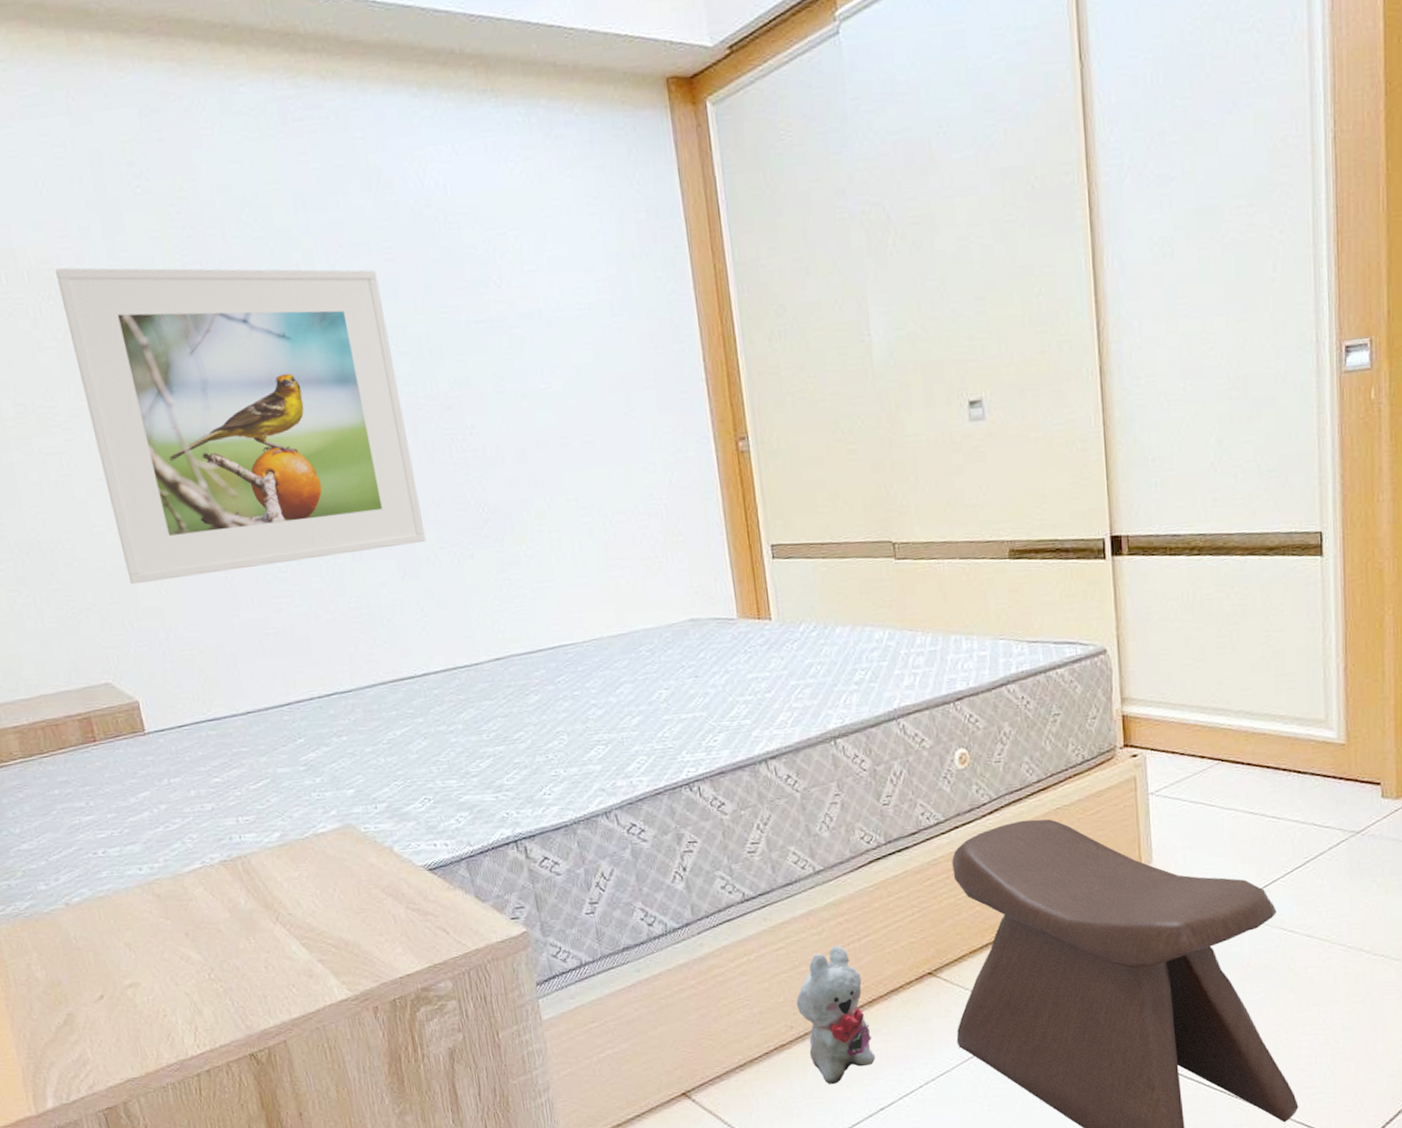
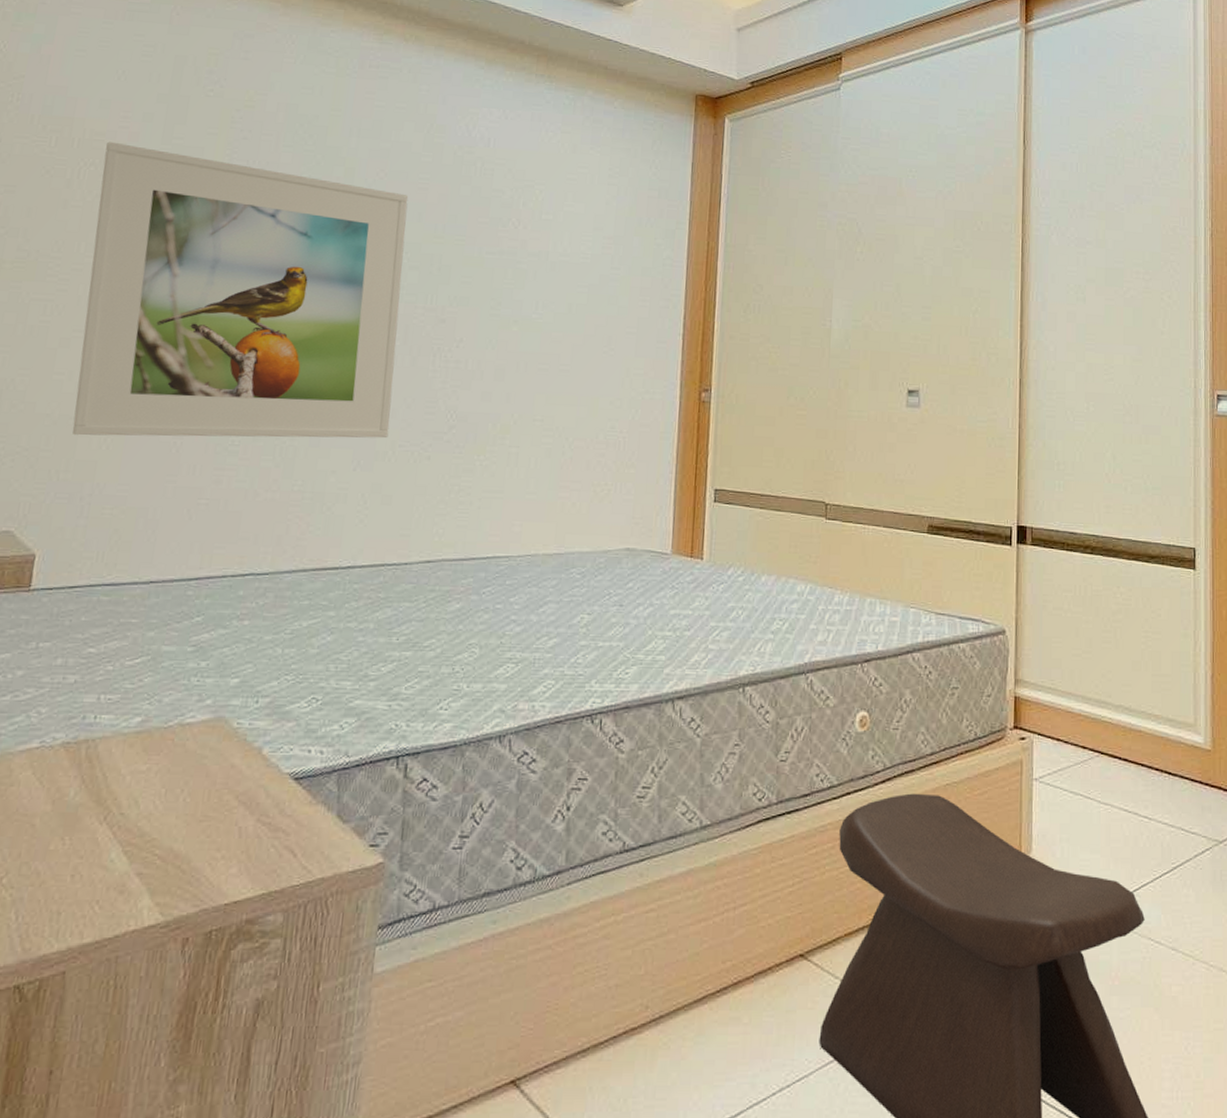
plush toy: present [796,945,876,1084] -> none [656,912,731,1082]

